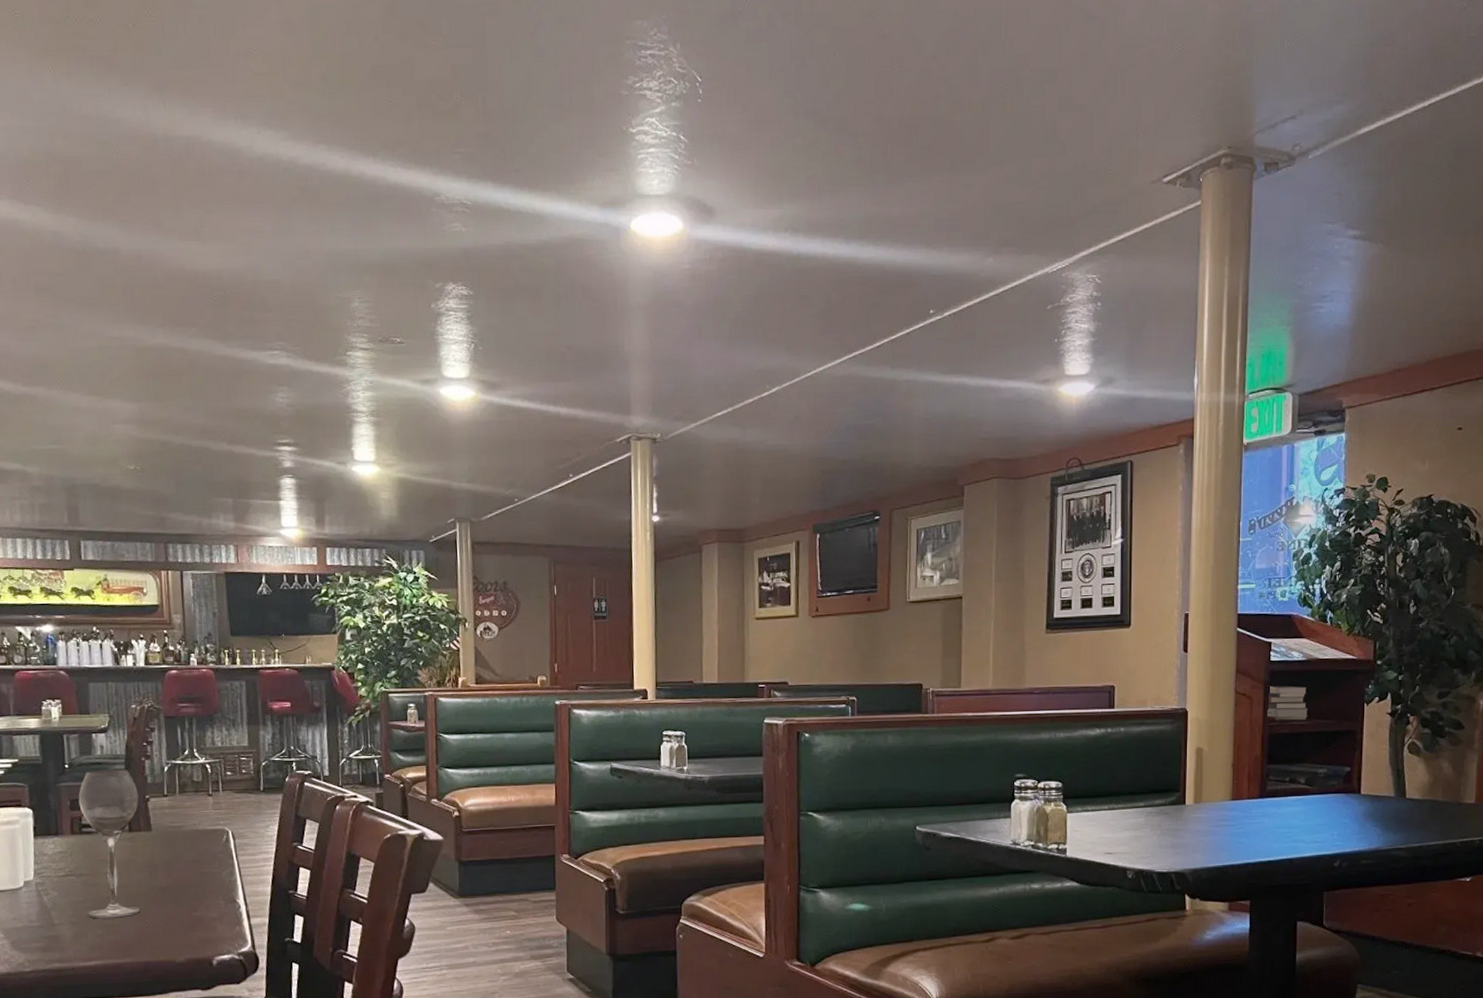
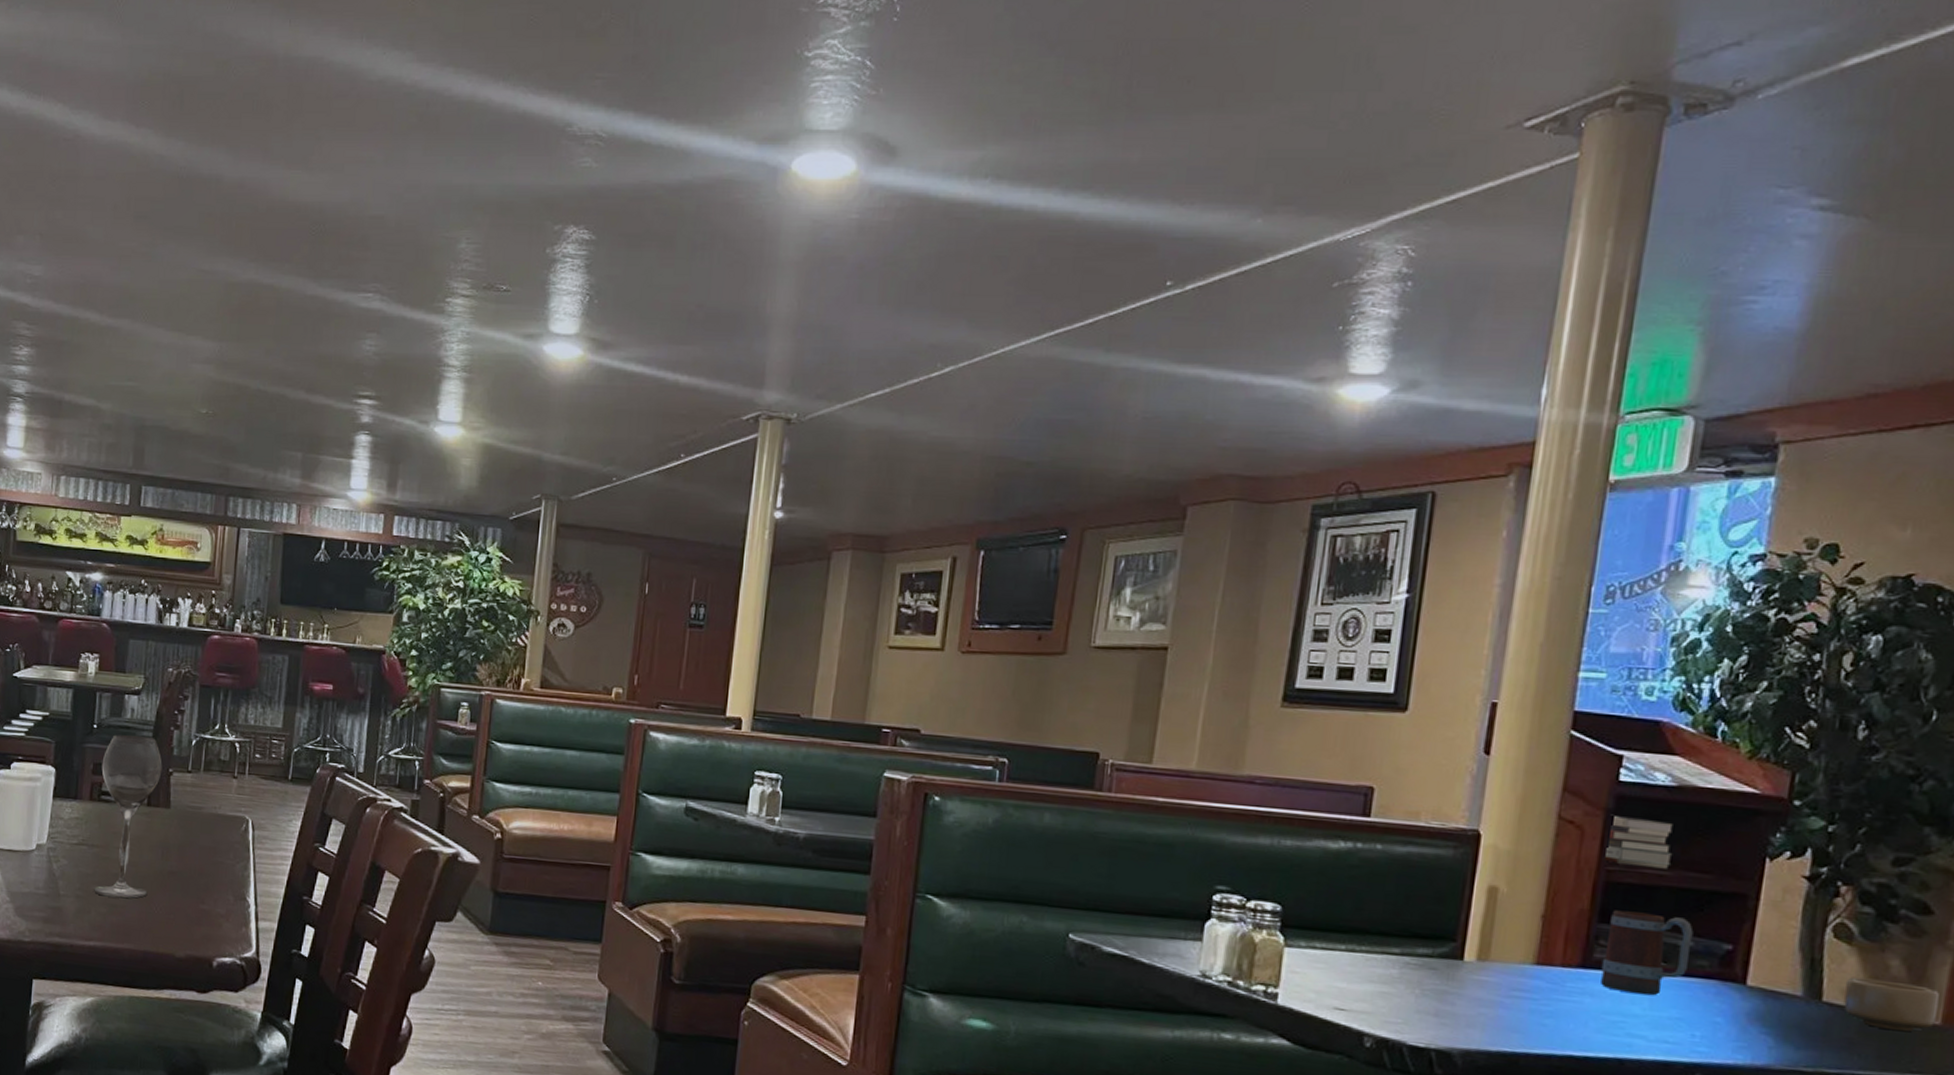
beer mug: none [1272,753,1326,812] -> present [1601,910,1694,996]
mug: none [1419,777,1472,812] -> present [1843,977,1939,1033]

